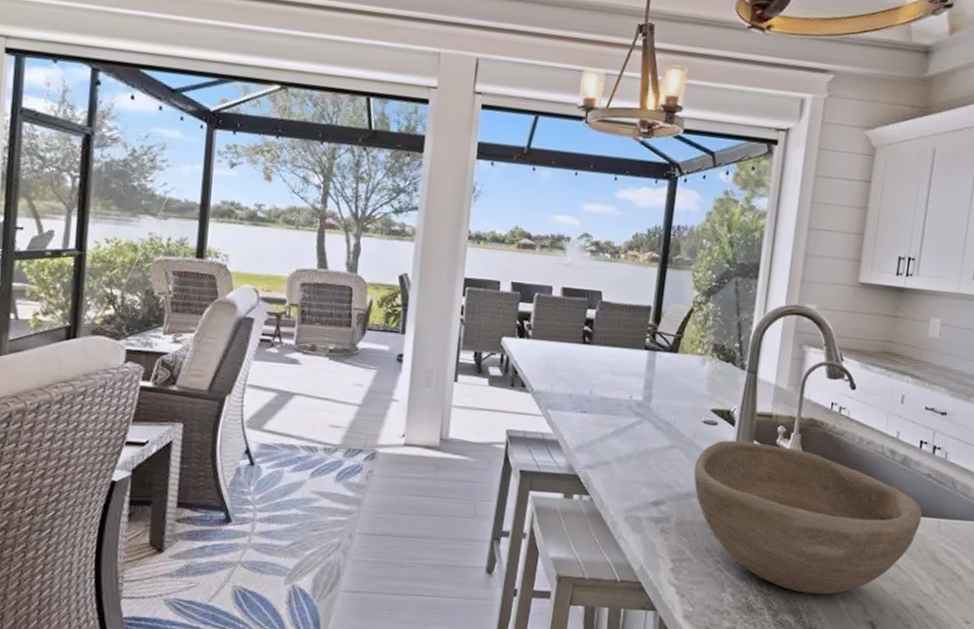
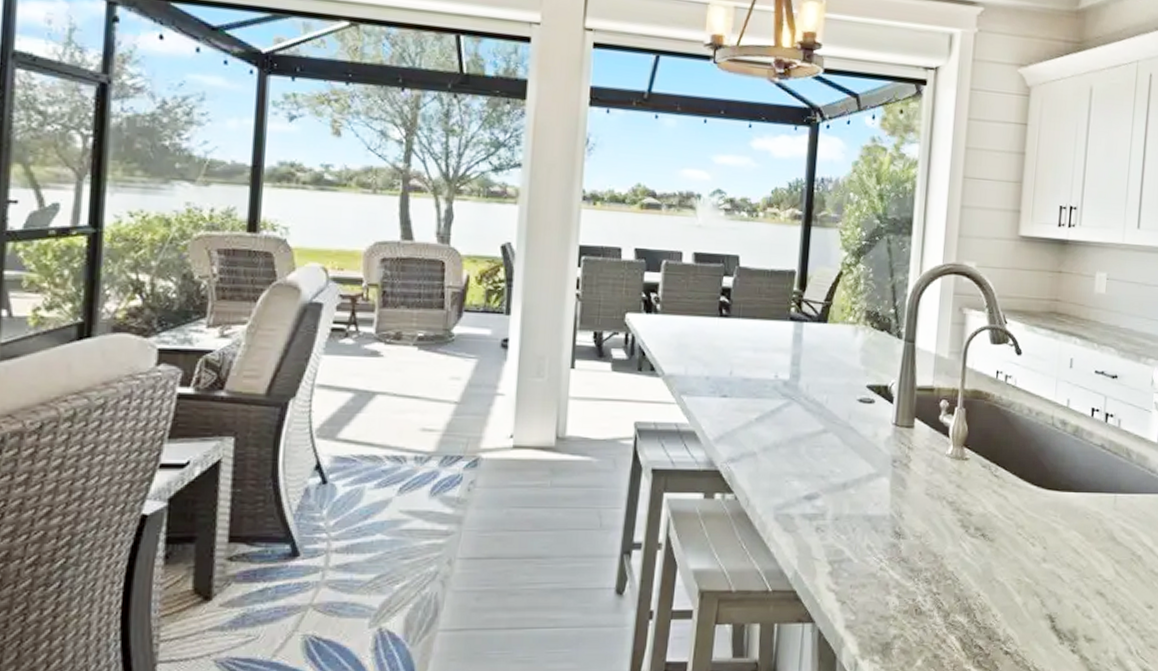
bowl: present [694,440,923,595] -> none [850,419,1098,588]

